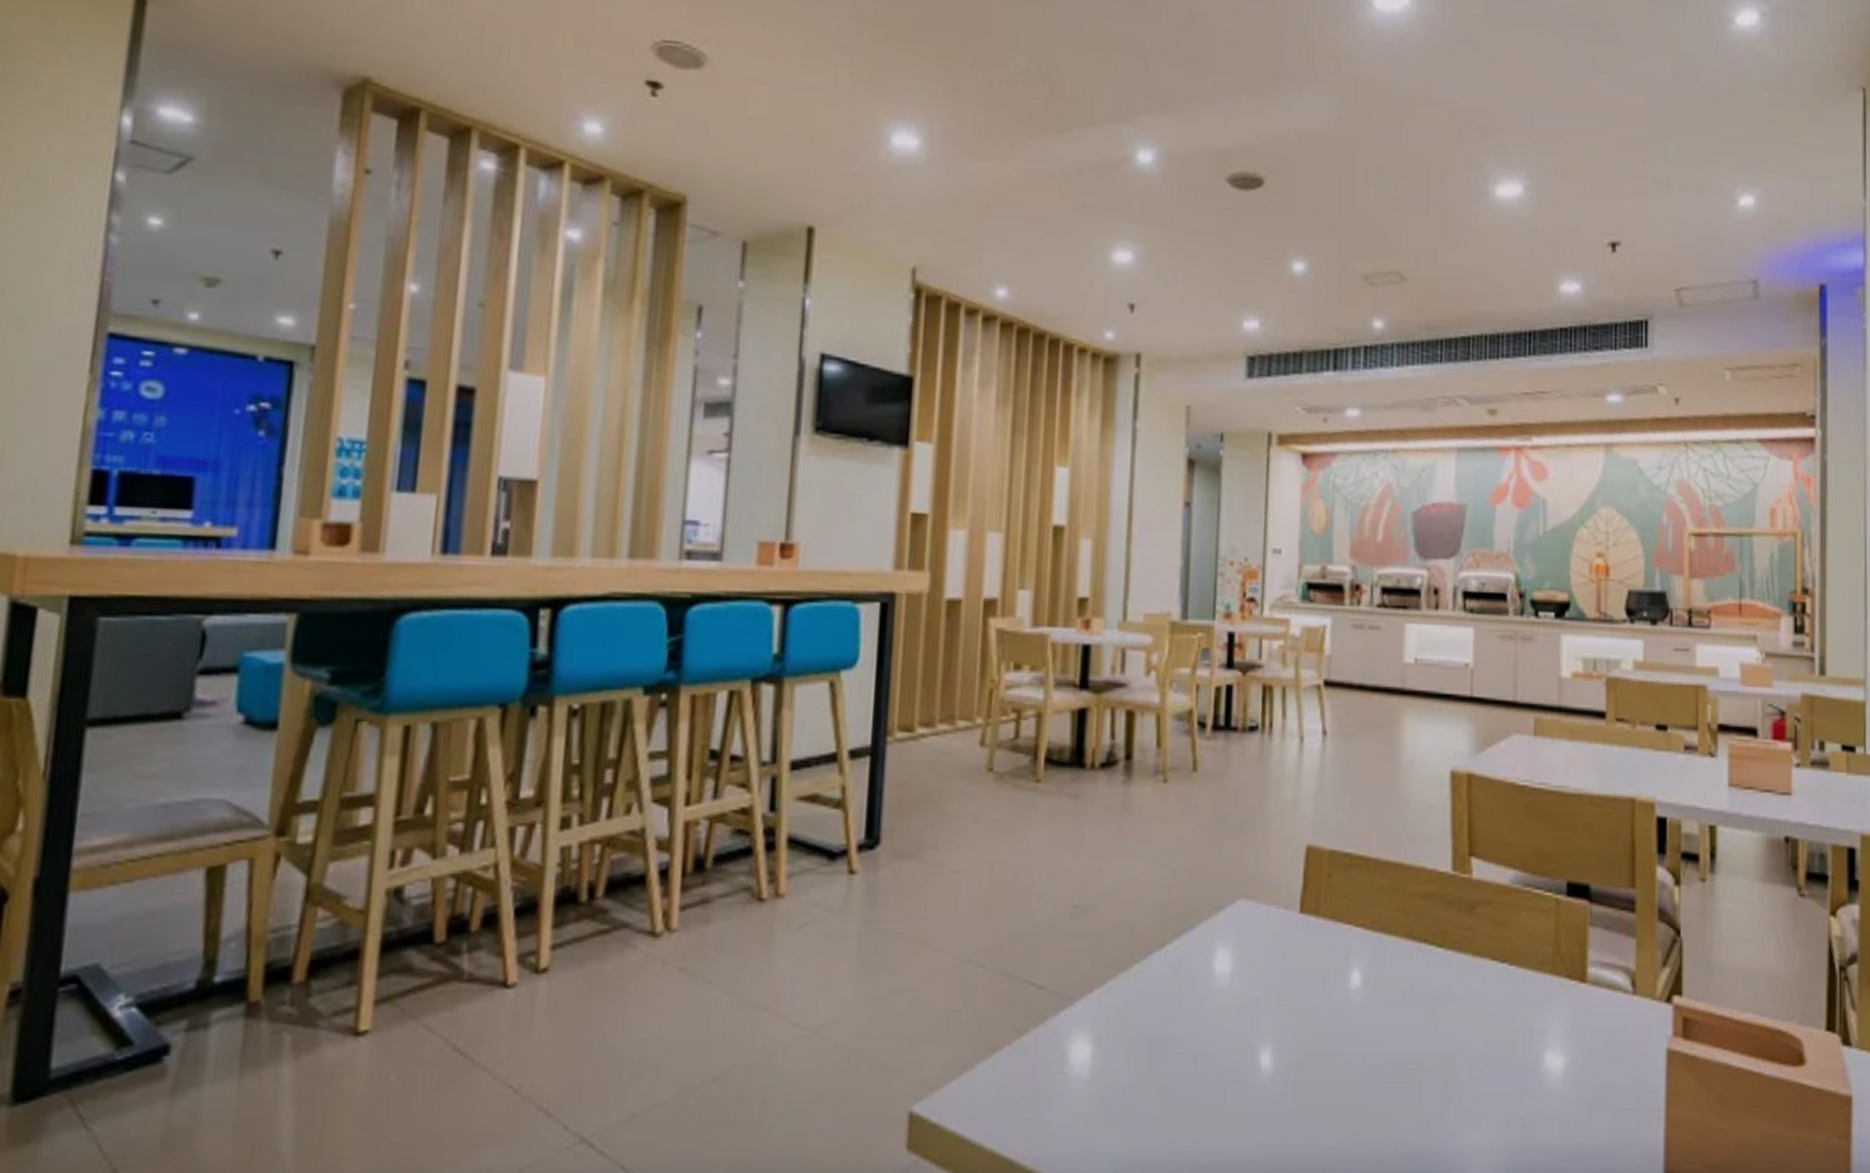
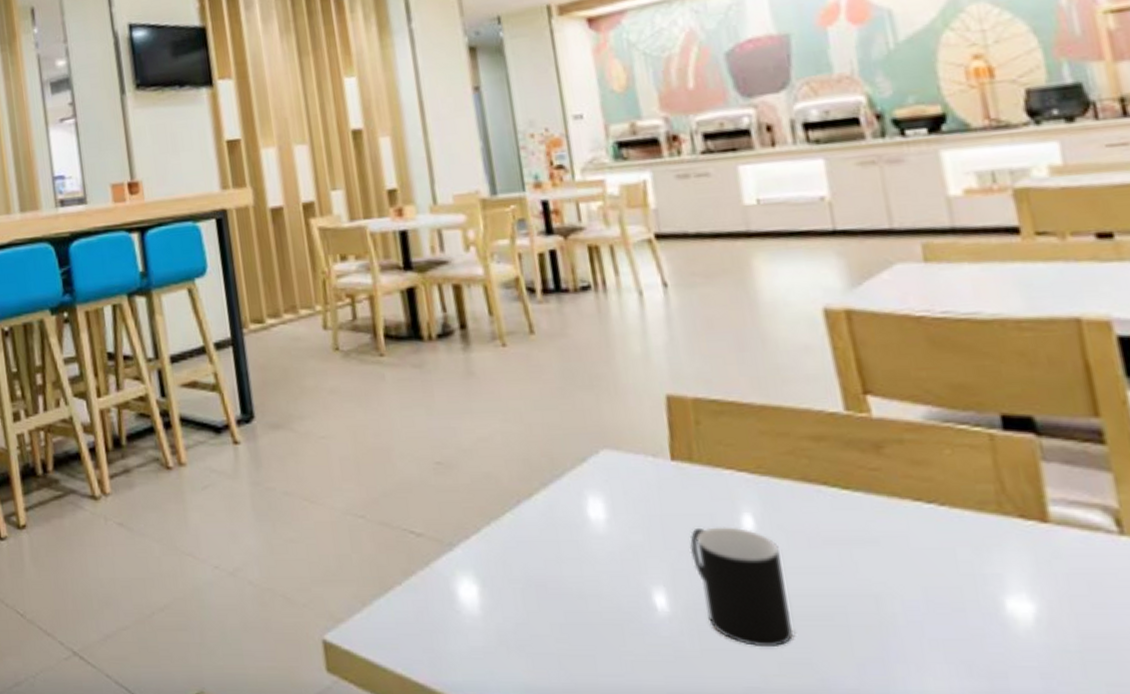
cup: none [1300,983,1377,1105] -> present [689,527,793,646]

